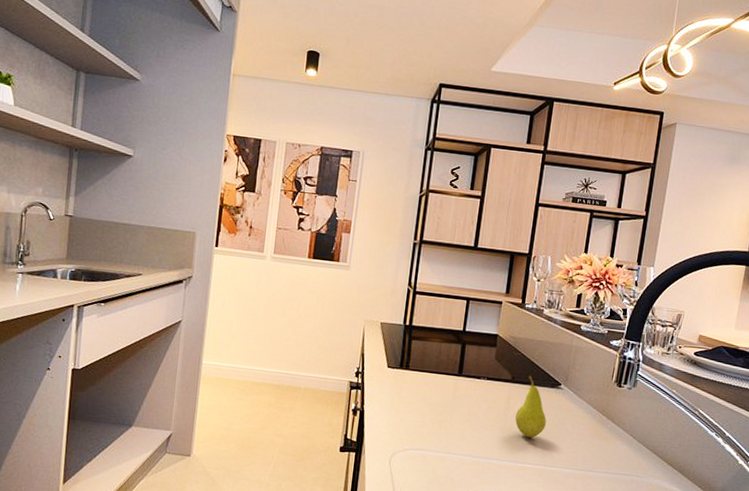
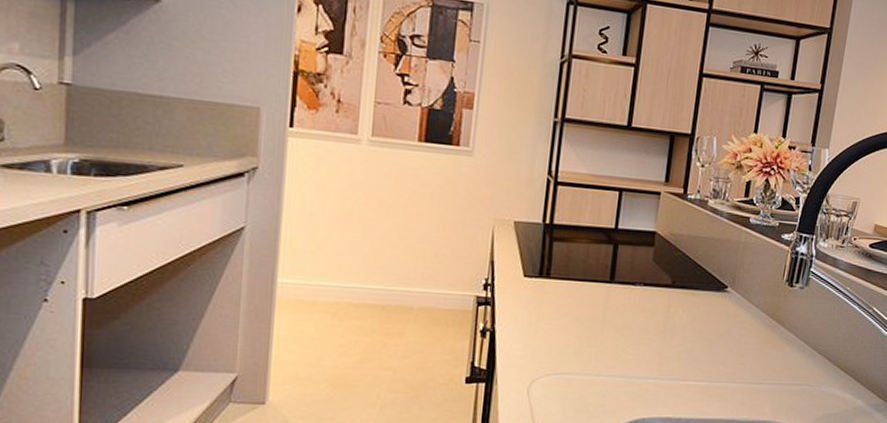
fruit: present [515,375,547,438] -> none [675,278,711,350]

